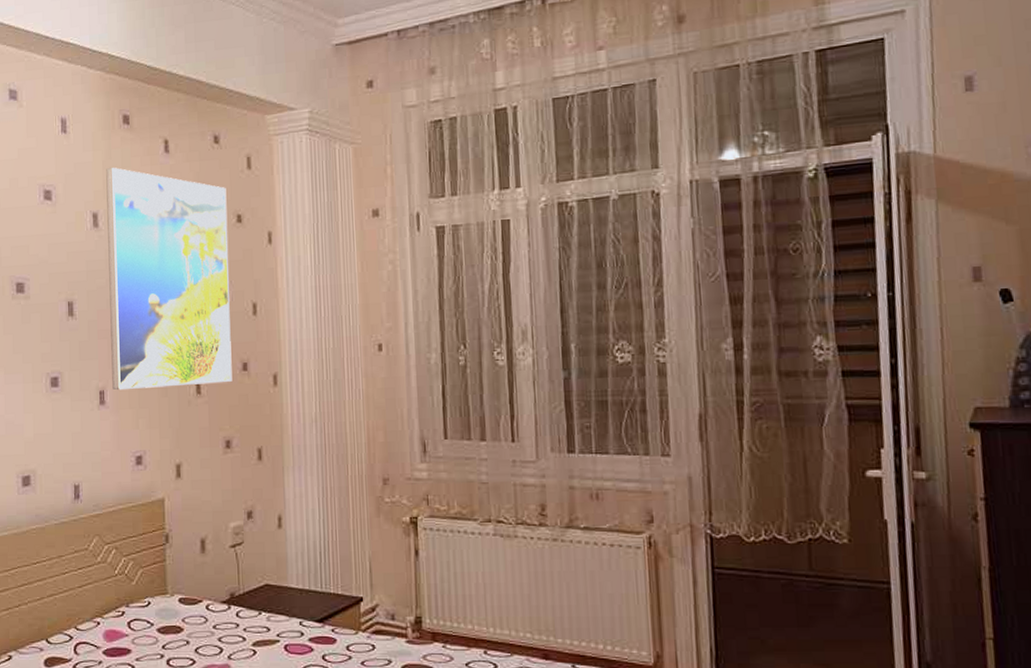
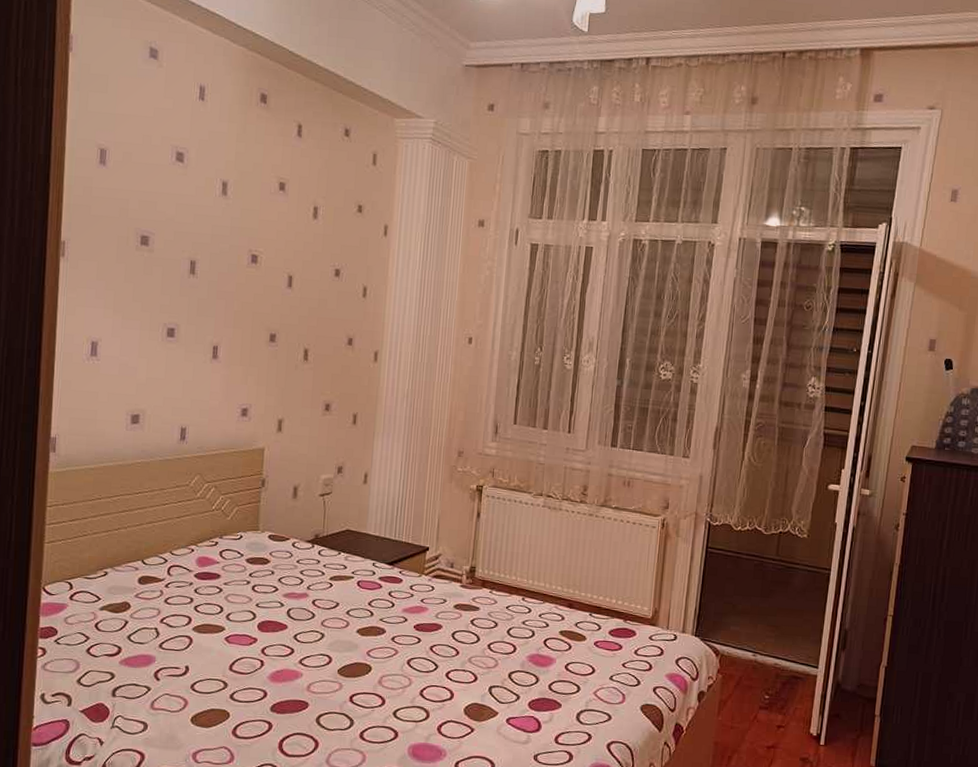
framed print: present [106,167,233,391] -> none [226,141,351,353]

